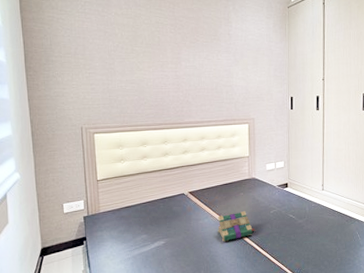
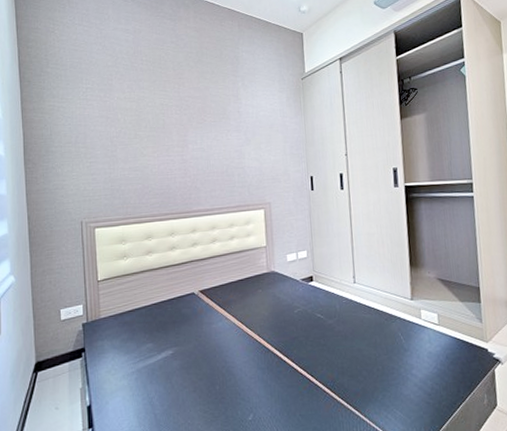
book: present [217,210,256,242] -> none [233,311,278,349]

